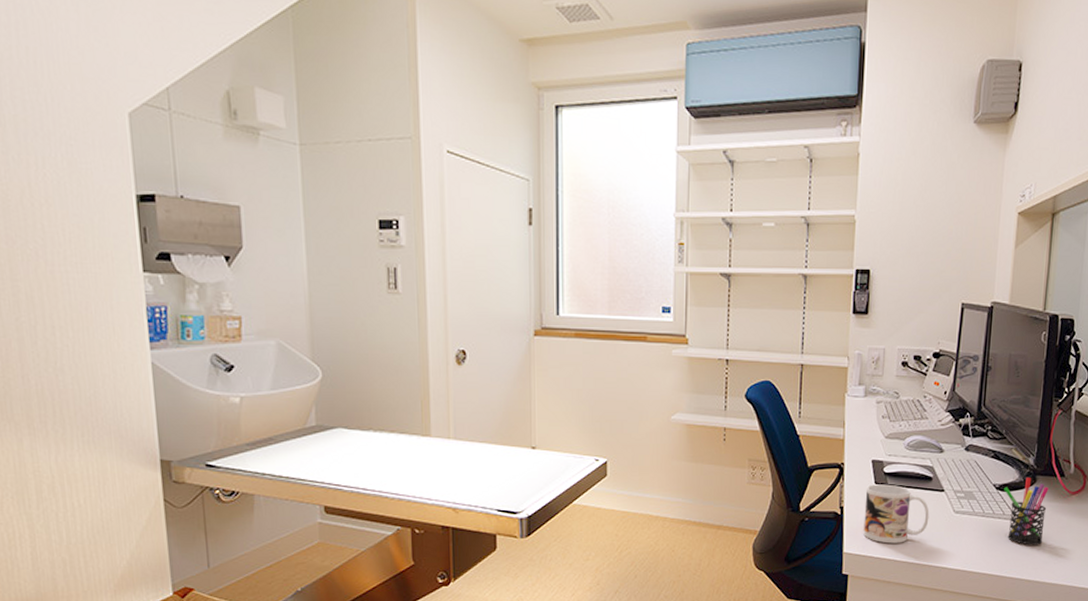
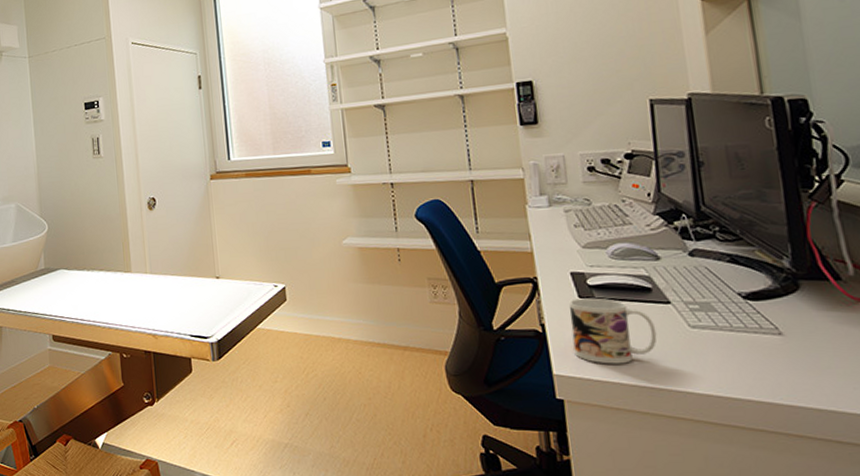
pen holder: present [1004,477,1049,545] -> none [754,282,829,366]

